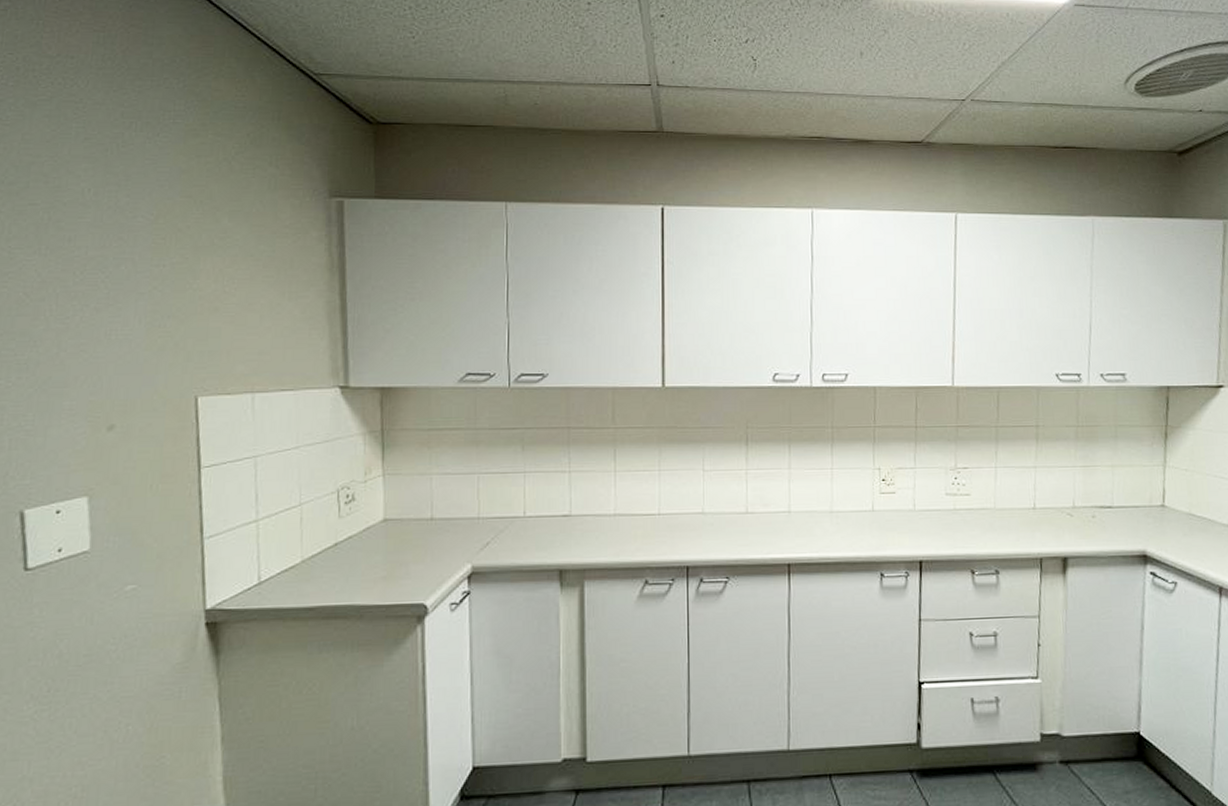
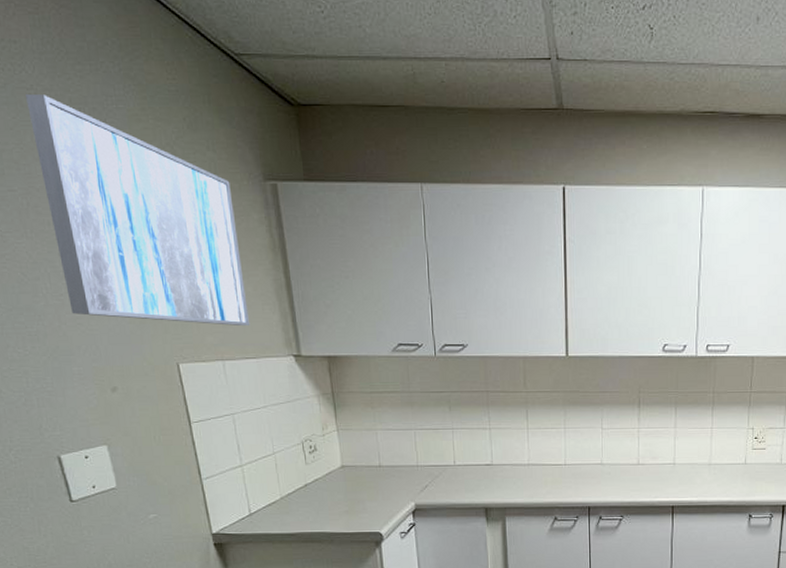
wall art: none [71,107,292,354] -> present [24,93,250,327]

